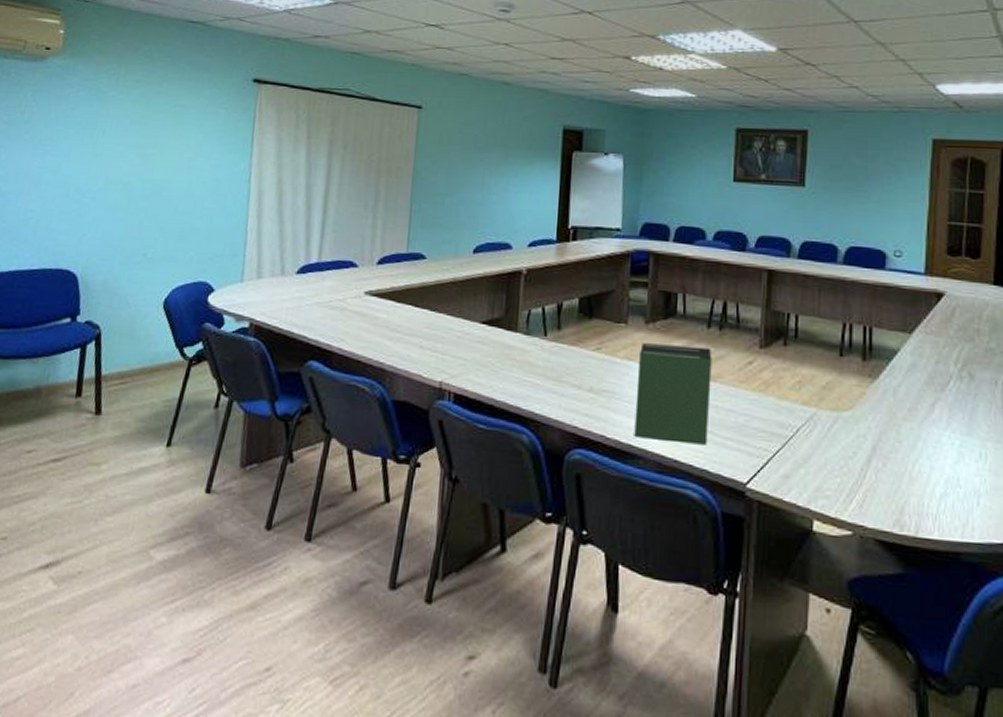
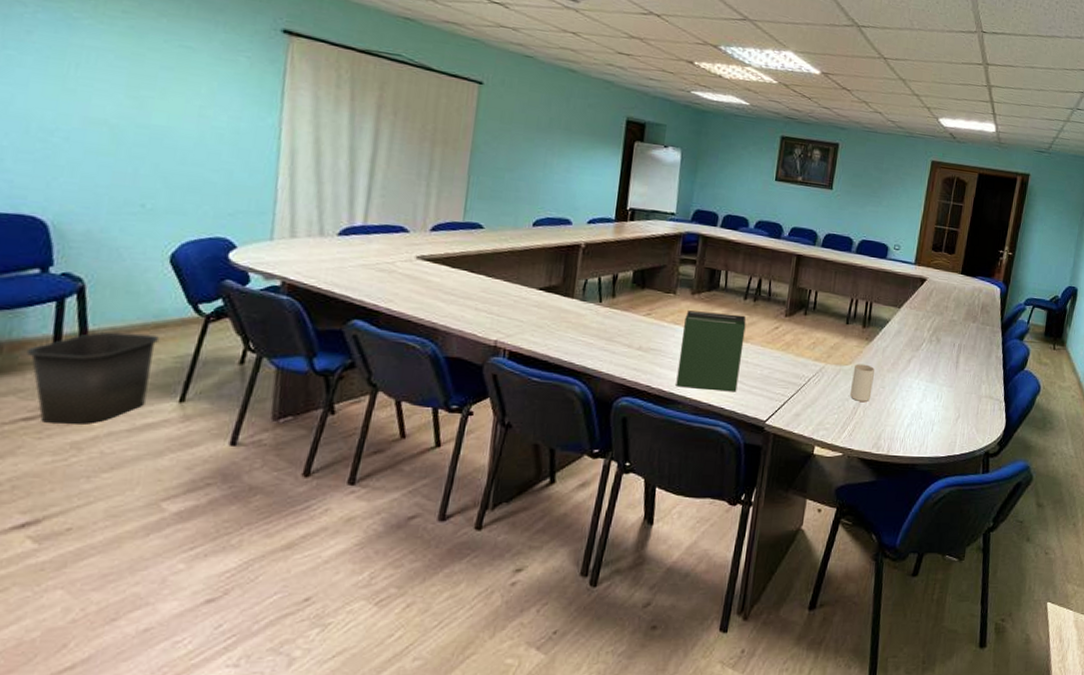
waste bin: none [57,376,154,468] -> present [25,331,160,425]
cup: none [855,409,885,461] -> present [850,364,874,402]

